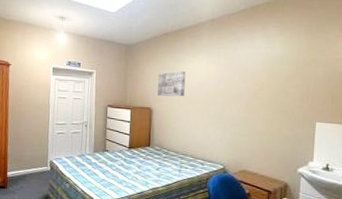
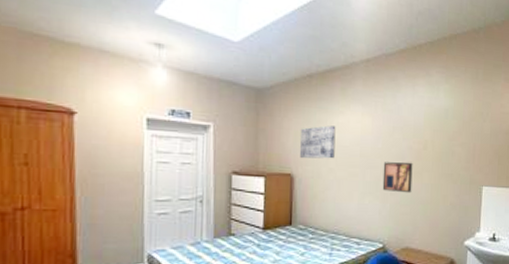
wall art: none [223,100,250,126] -> present [382,162,413,193]

